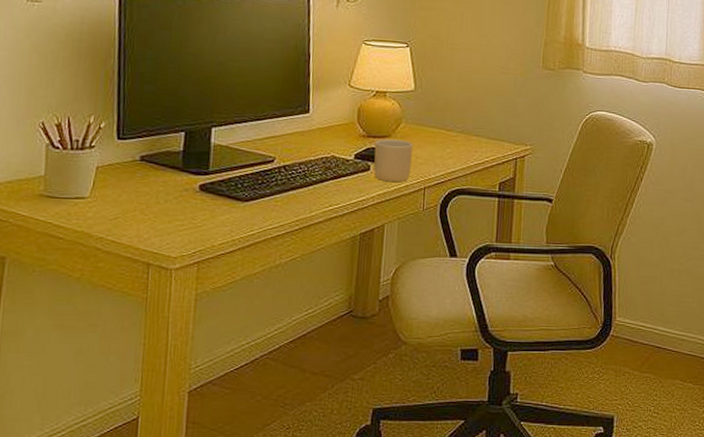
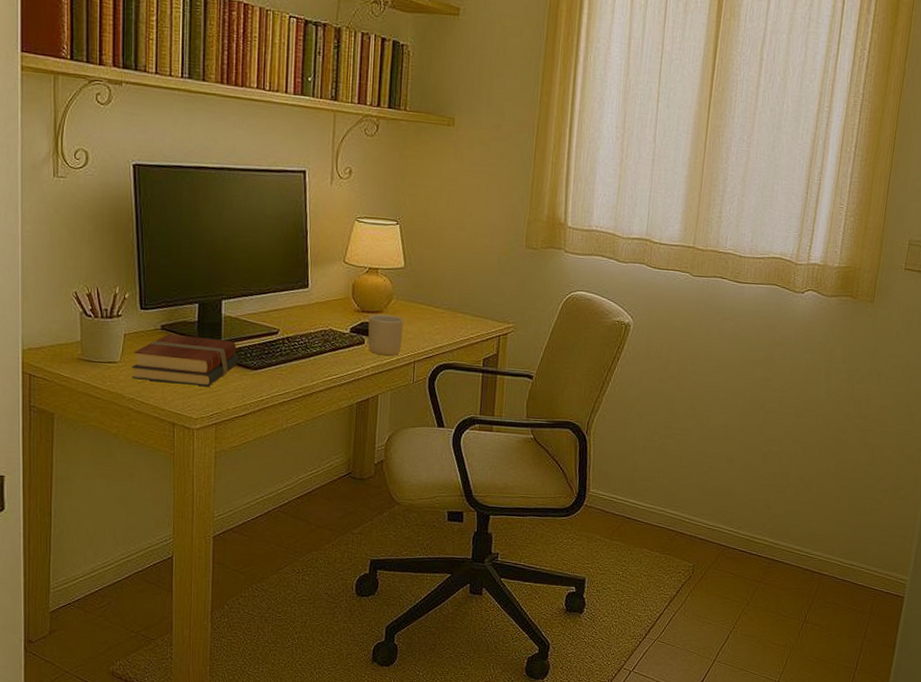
books: none [102,165,229,221] -> present [132,333,239,386]

